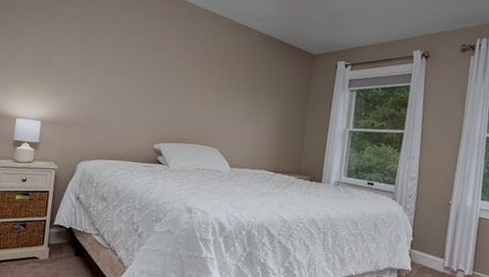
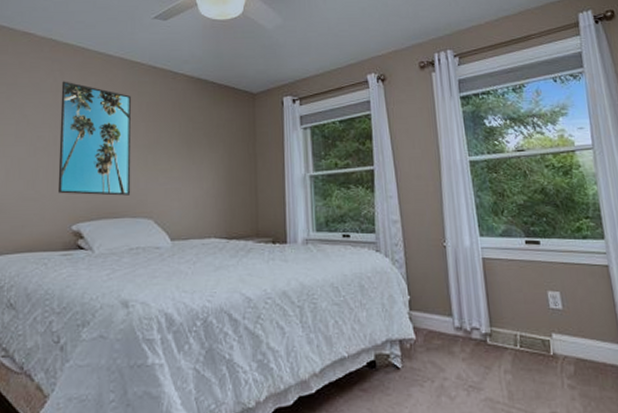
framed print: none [145,24,211,127] -> present [57,81,132,196]

